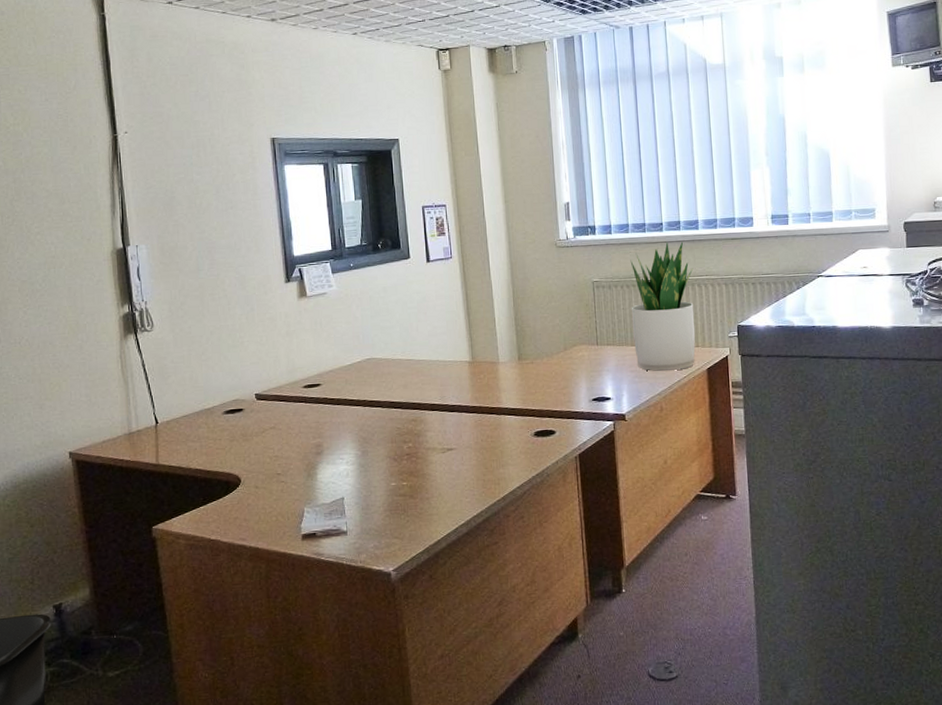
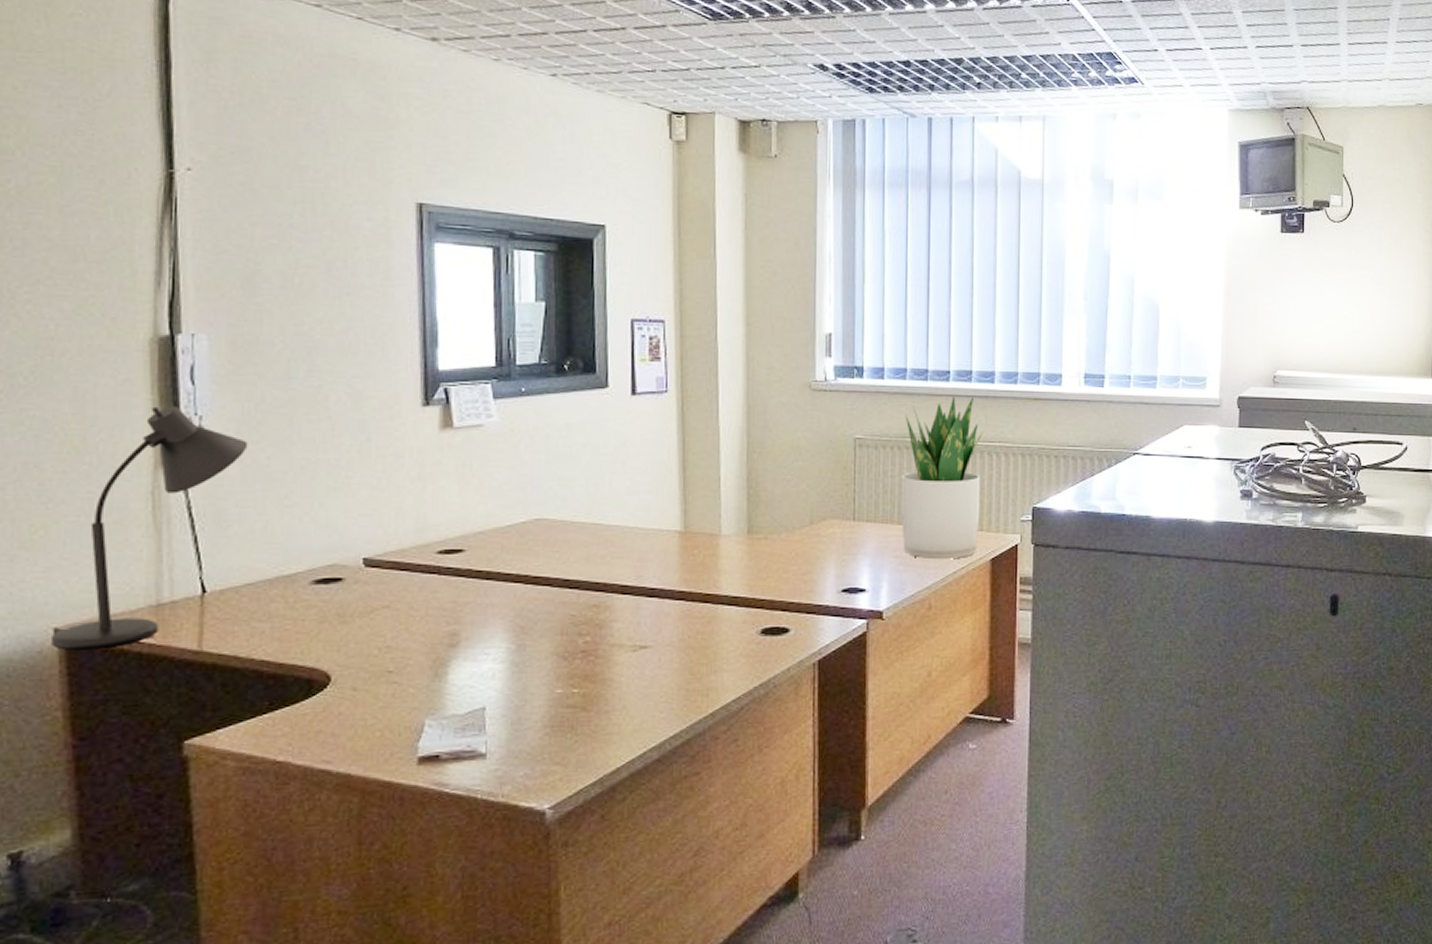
desk lamp: none [67,296,177,467] -> present [50,406,248,651]

